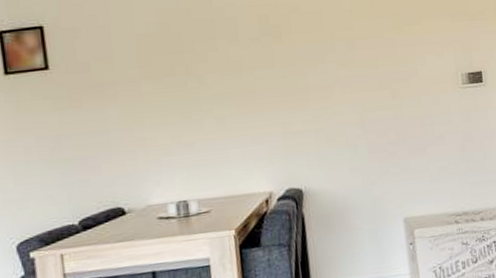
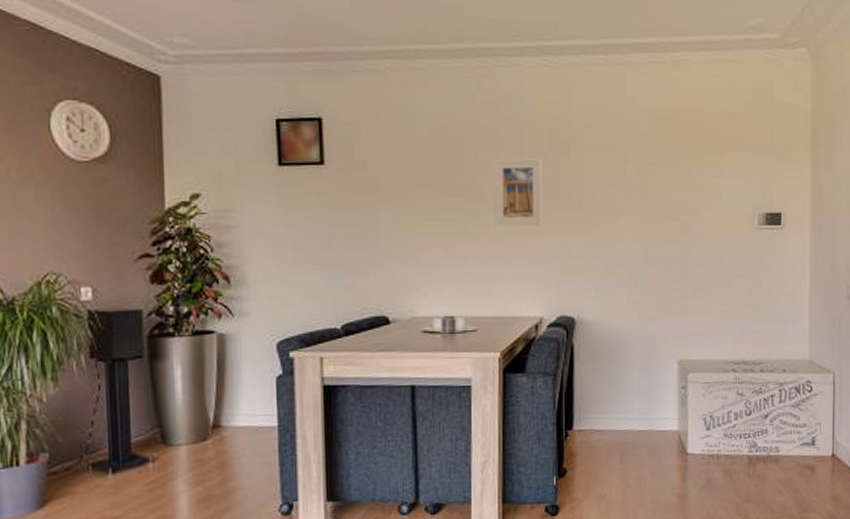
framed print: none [211,44,263,111] -> present [494,158,543,226]

